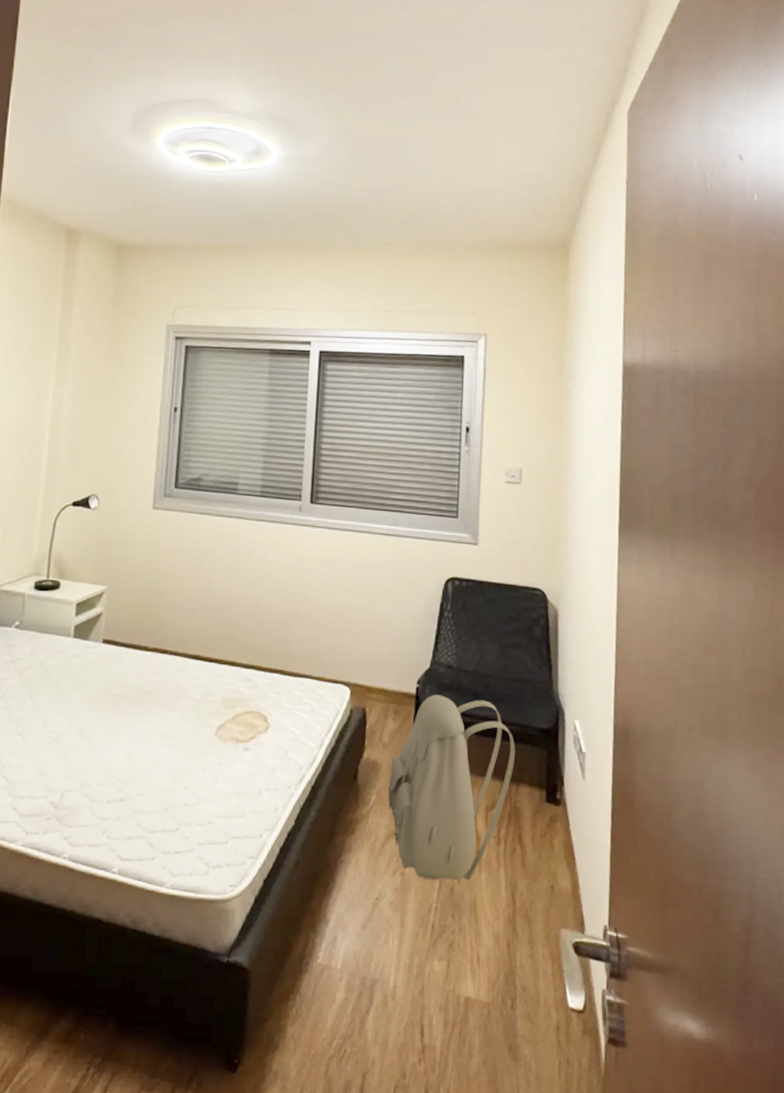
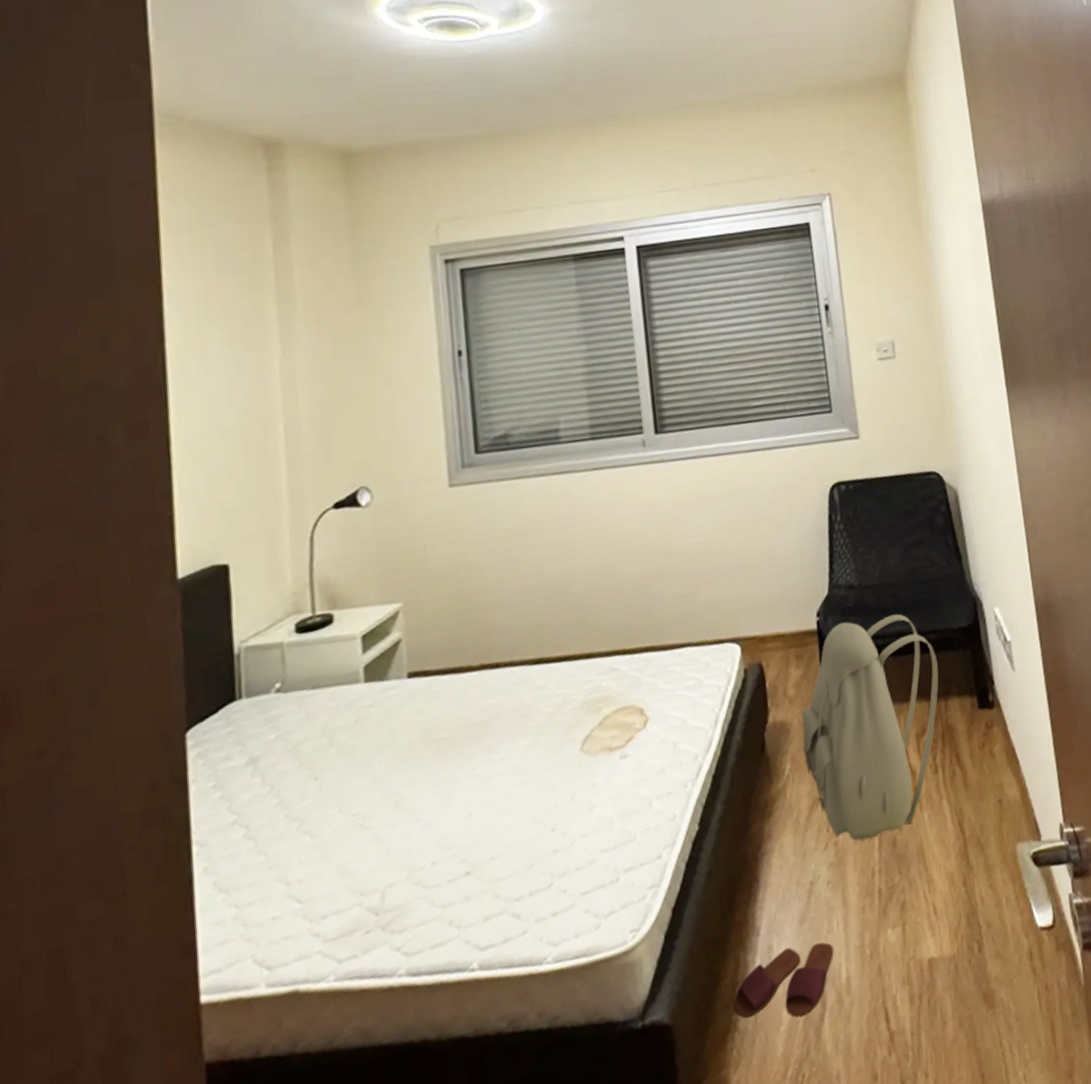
slippers: none [300,943,387,1003] -> present [734,942,834,1018]

